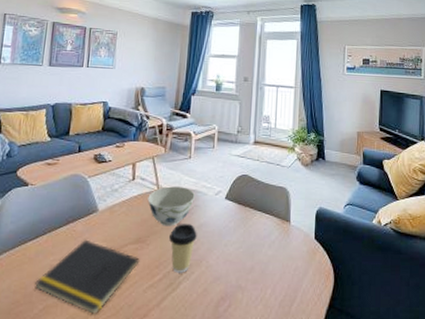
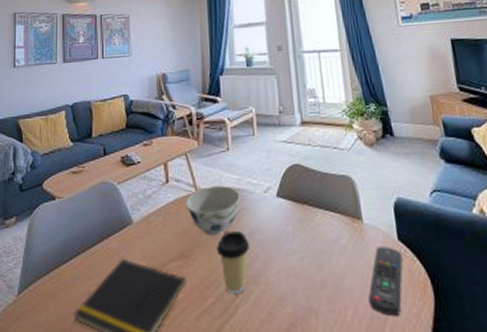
remote control: none [285,243,315,296] -> present [368,246,403,317]

